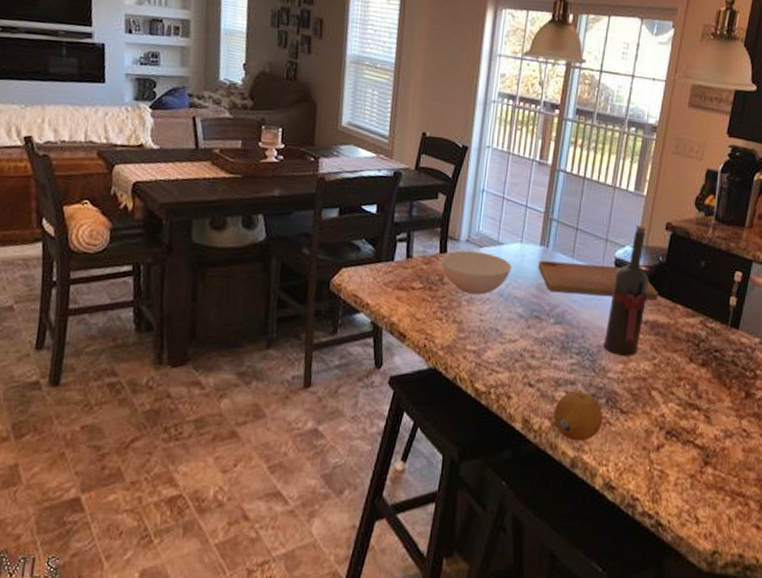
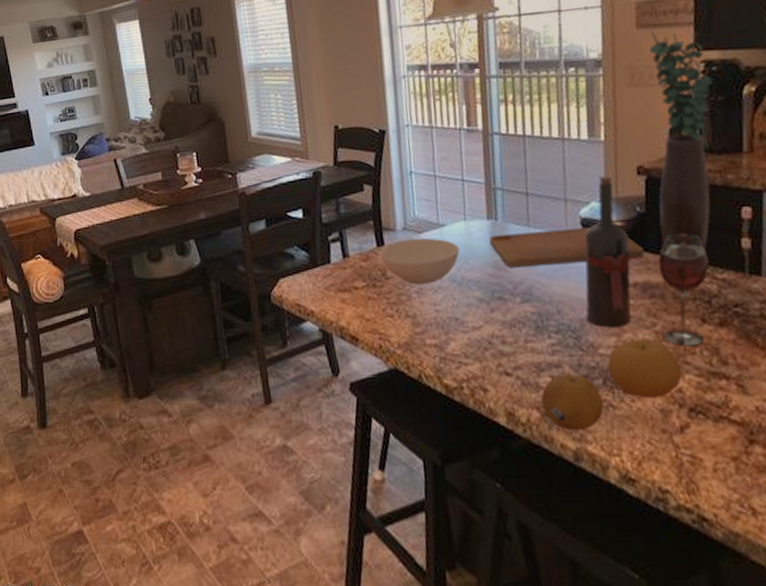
fruit: none [611,368,667,420] -> present [607,339,682,398]
wineglass: none [658,283,704,380] -> present [658,232,710,347]
vase: none [673,112,736,301] -> present [648,30,715,249]

